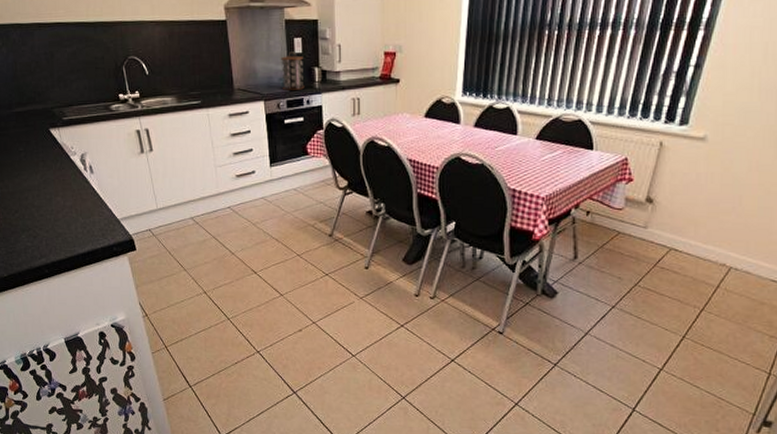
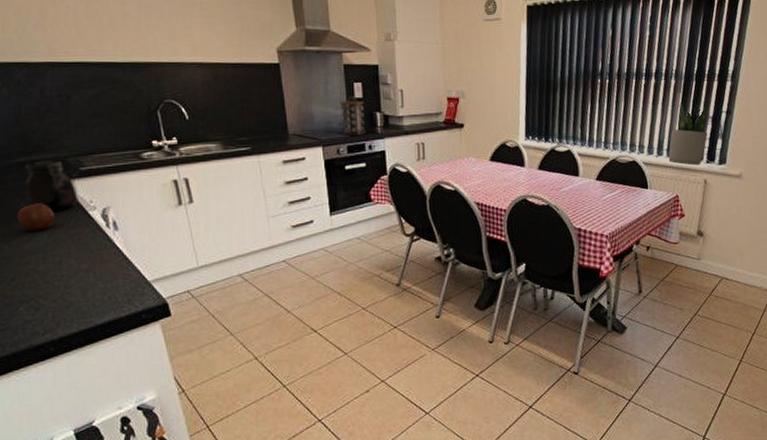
fruit: none [17,148,45,171] -> present [17,203,54,231]
jar: none [22,111,62,156] -> present [26,160,78,213]
planter: none [619,54,677,126] -> present [668,101,711,166]

